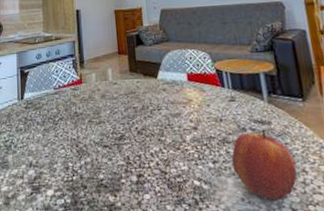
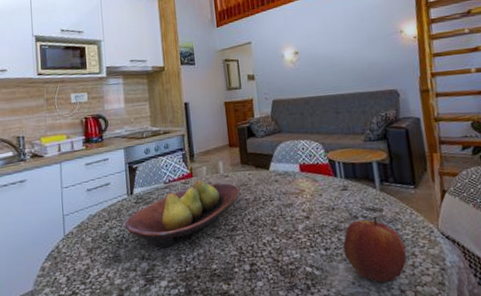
fruit bowl: none [14,87,129,156] -> present [124,180,240,249]

